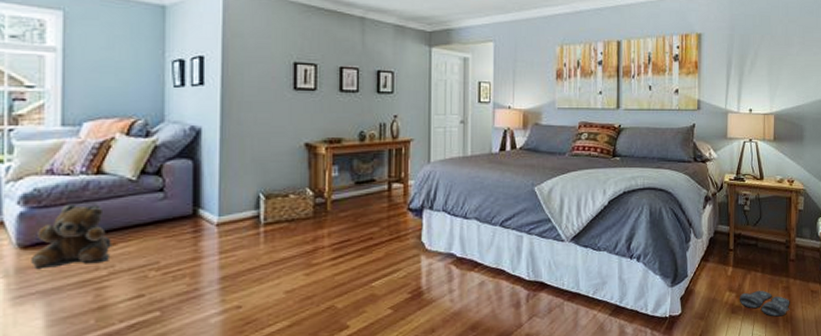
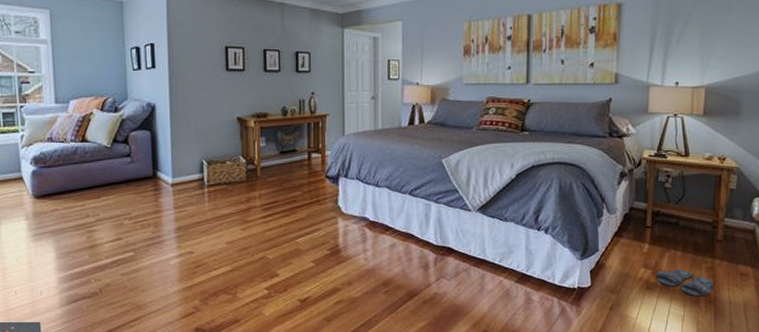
teddy bear: present [32,204,113,269] -> none [43,165,97,214]

